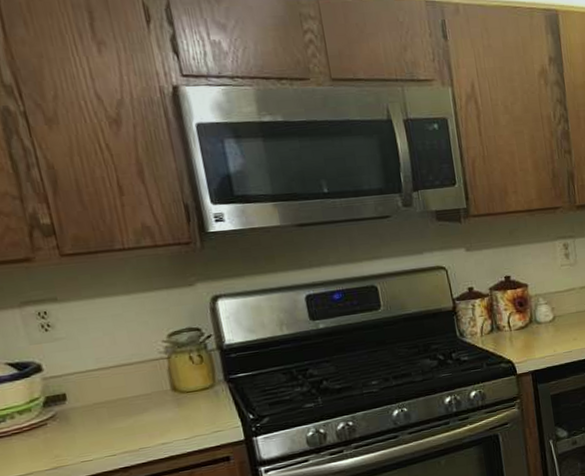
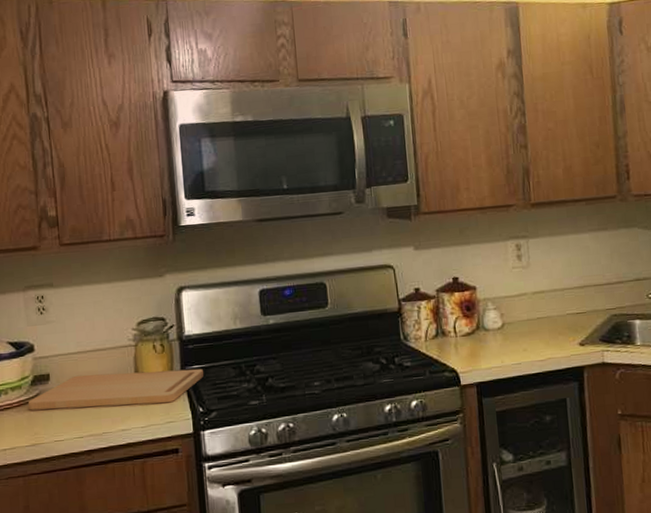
cutting board: none [42,377,252,433] -> present [28,368,205,410]

